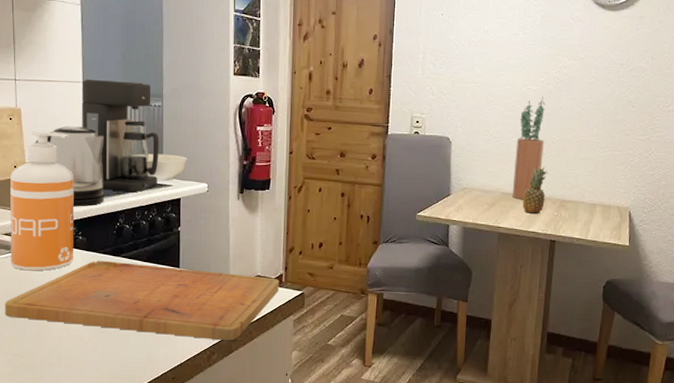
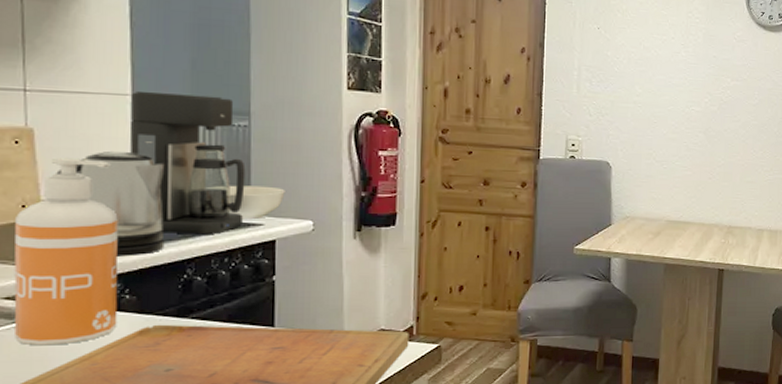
vase: present [512,97,545,200] -> none [677,118,710,228]
fruit: present [523,167,548,214] -> none [689,192,714,242]

